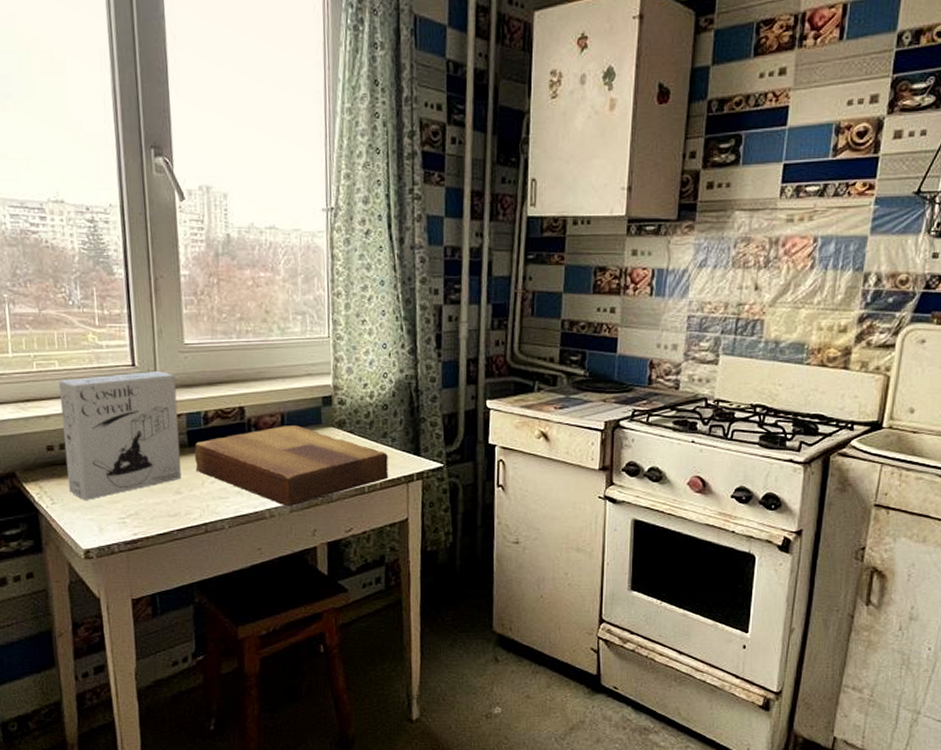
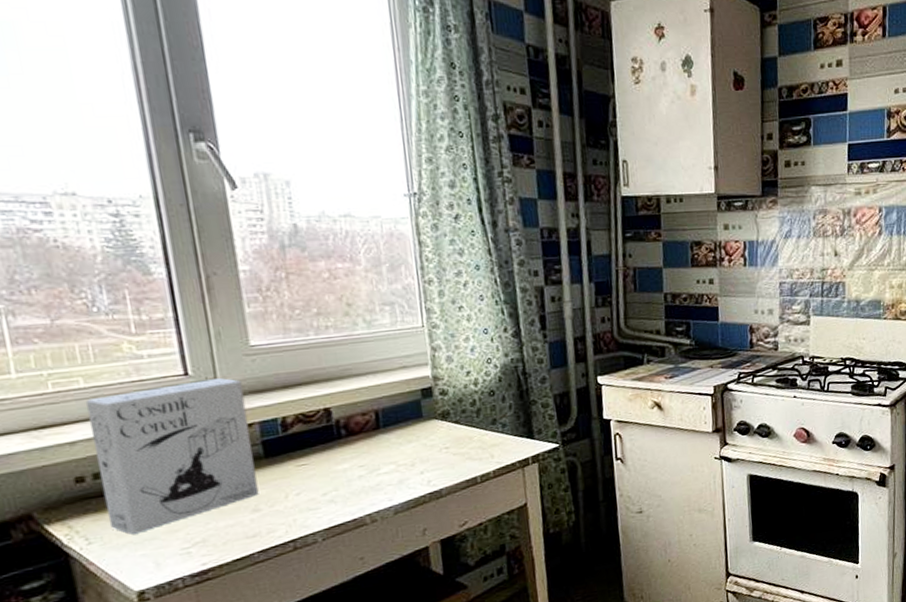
cutting board: present [194,425,389,506] -> none [273,421,502,509]

